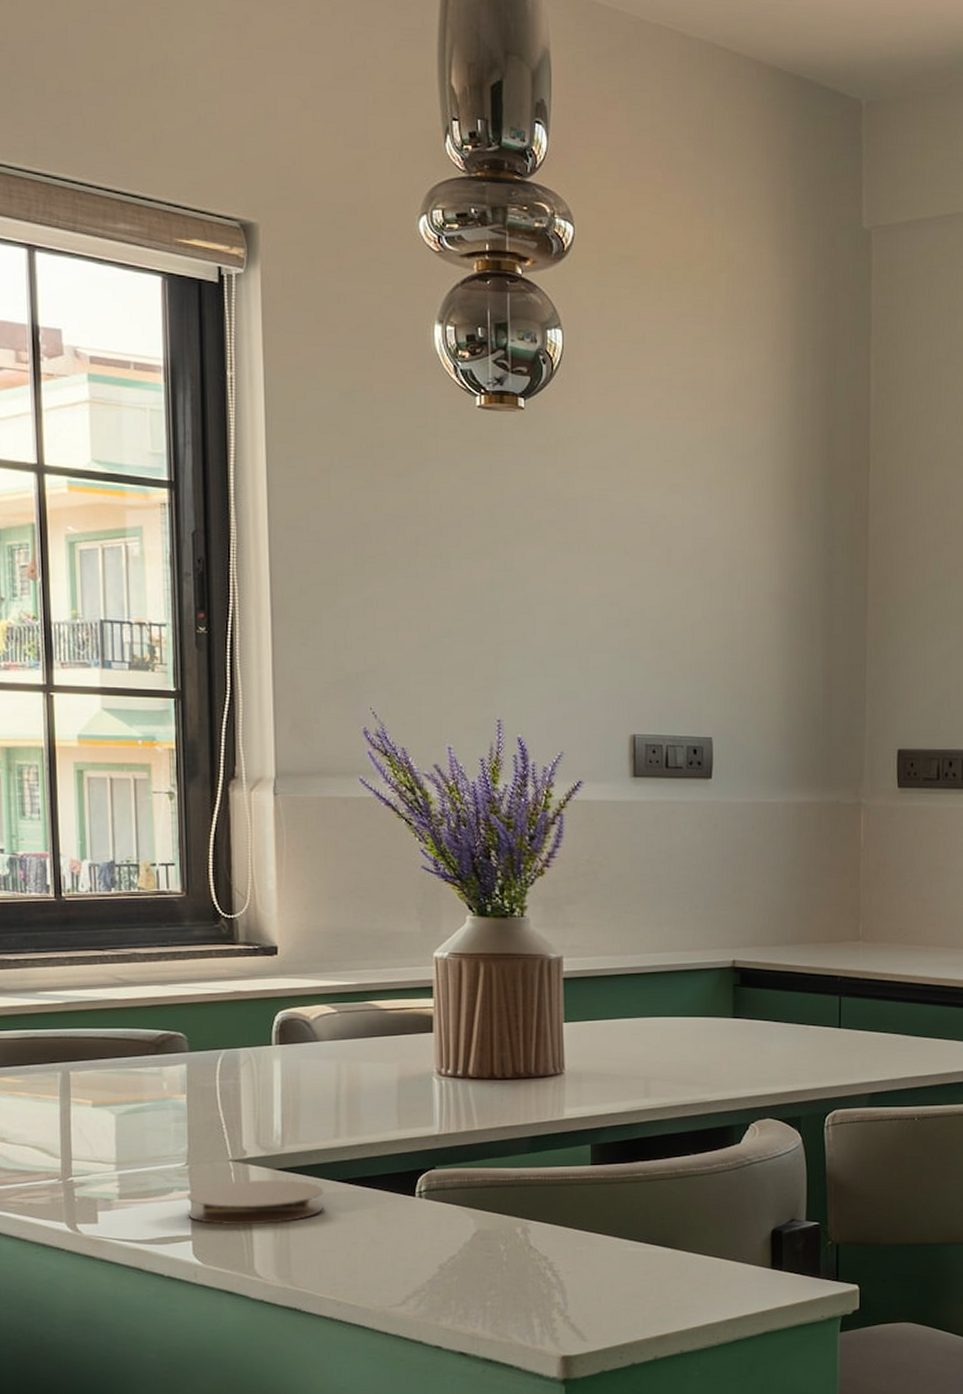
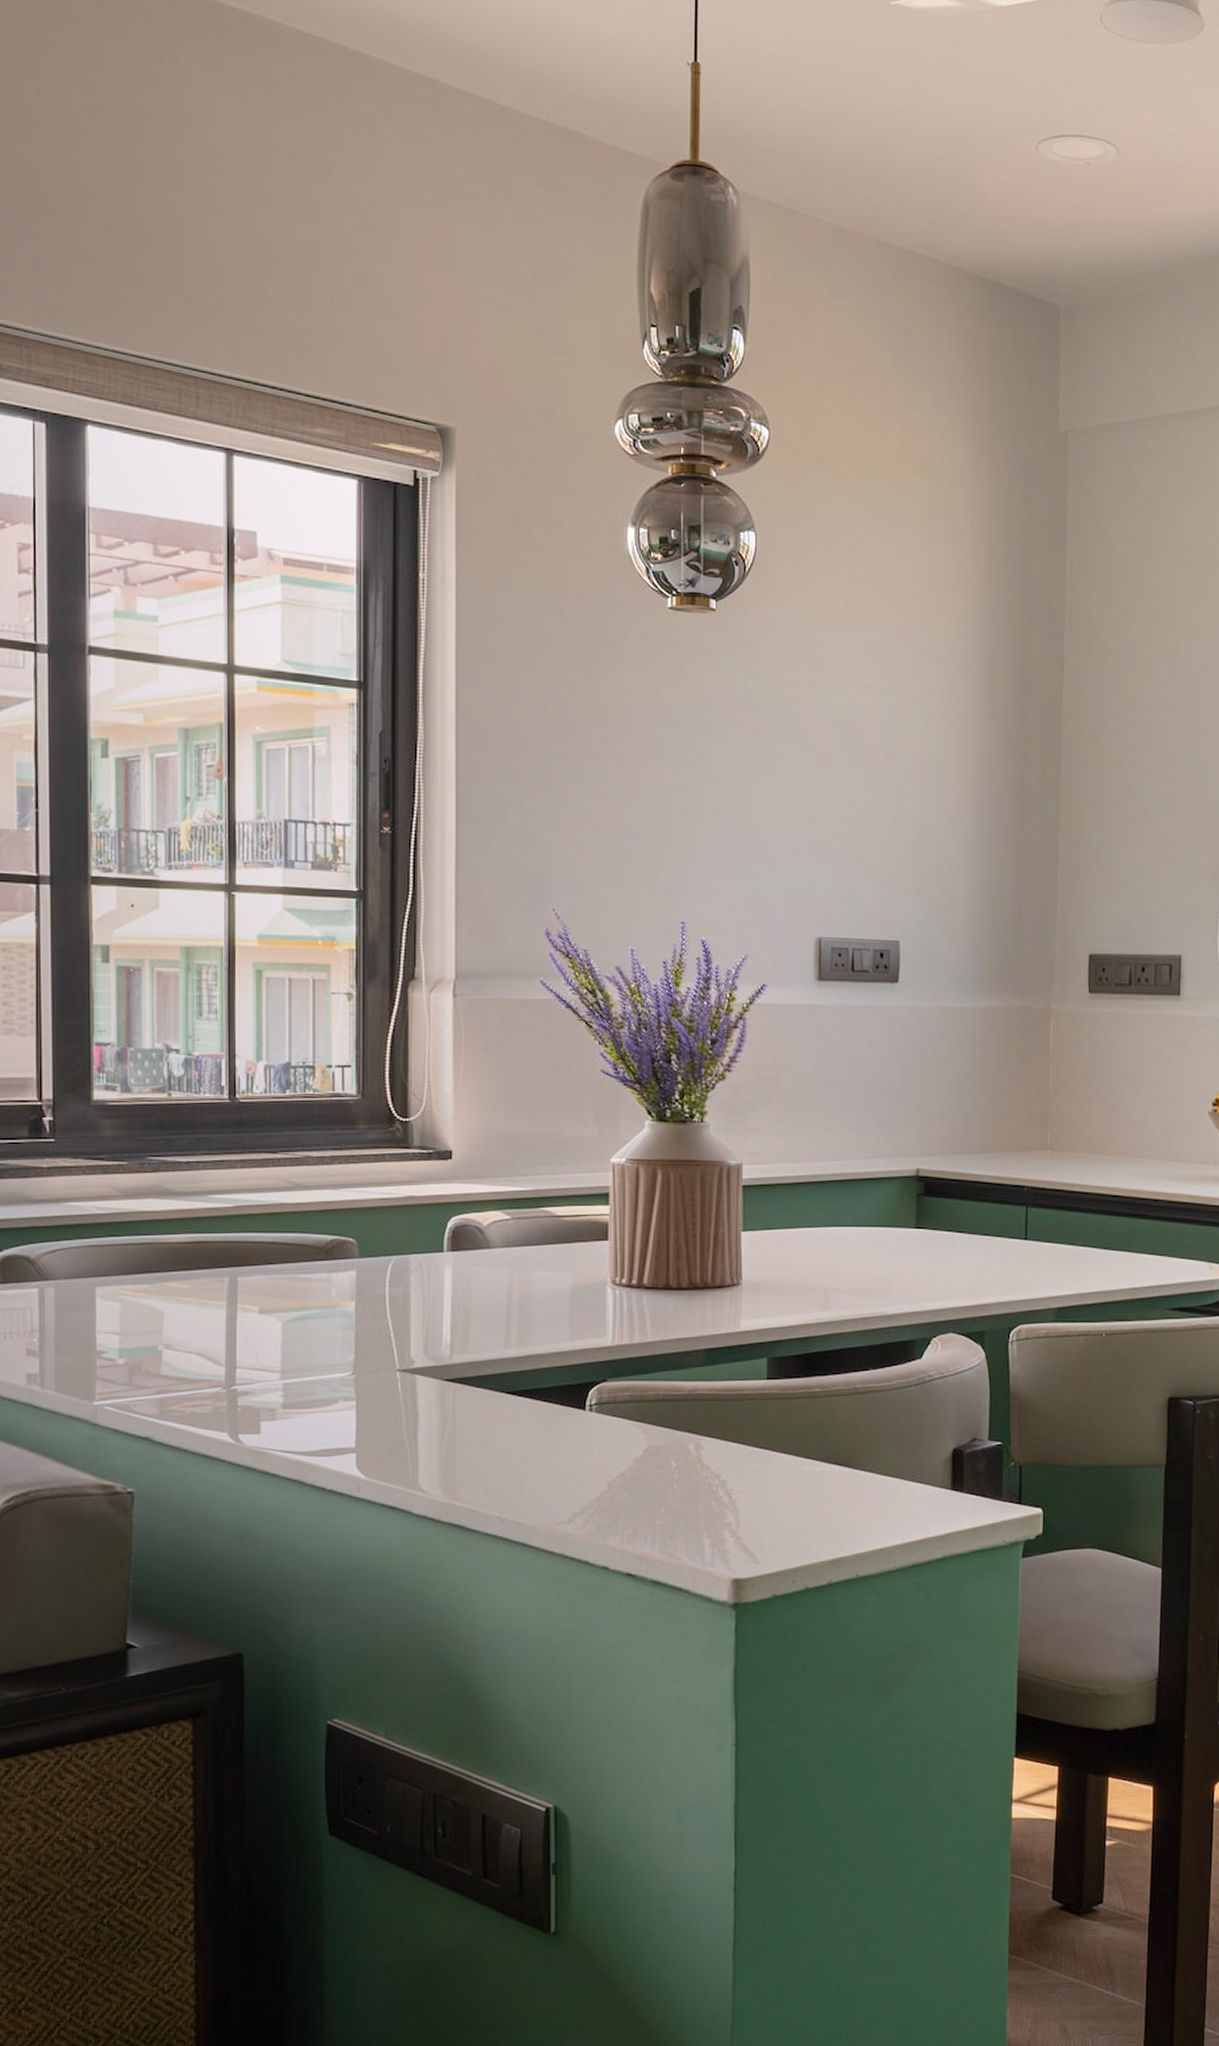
coaster: present [186,1179,324,1226] -> none [351,1390,492,1438]

